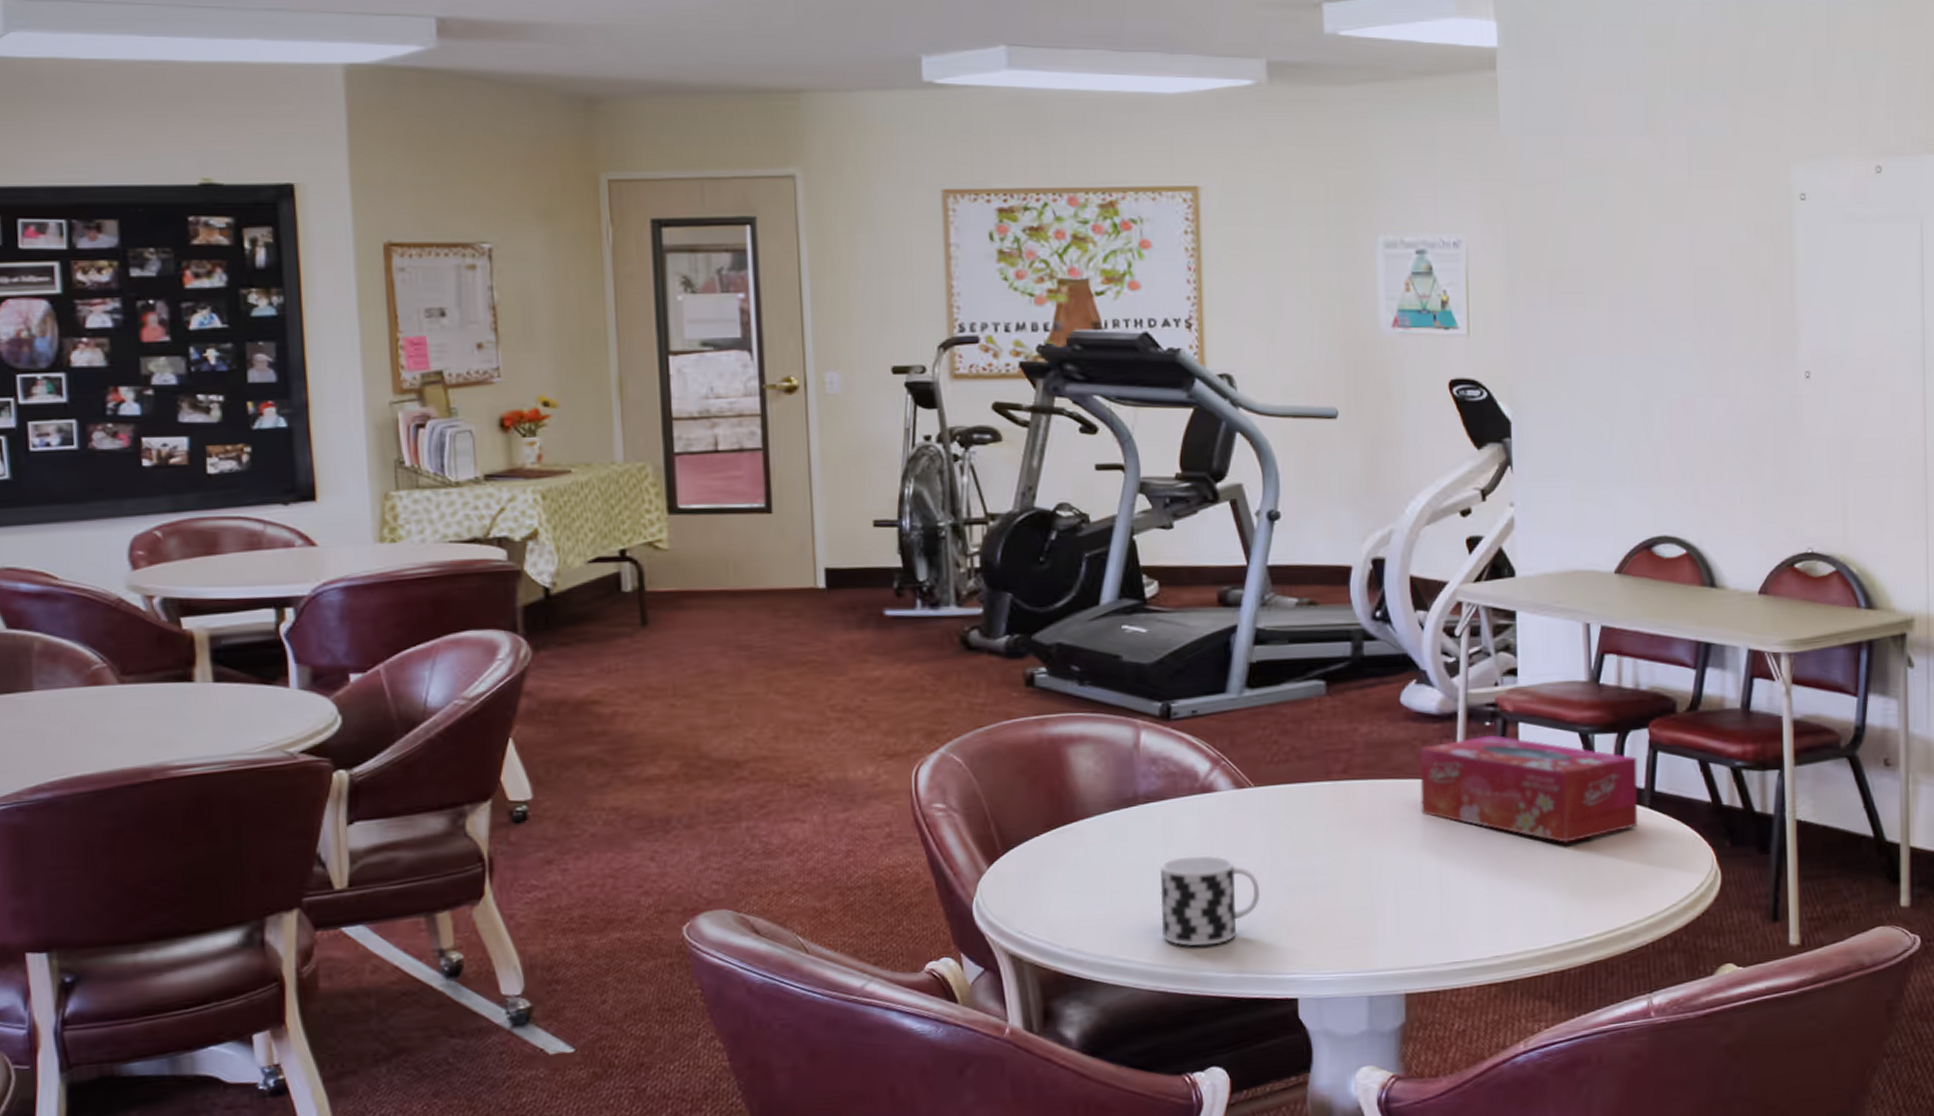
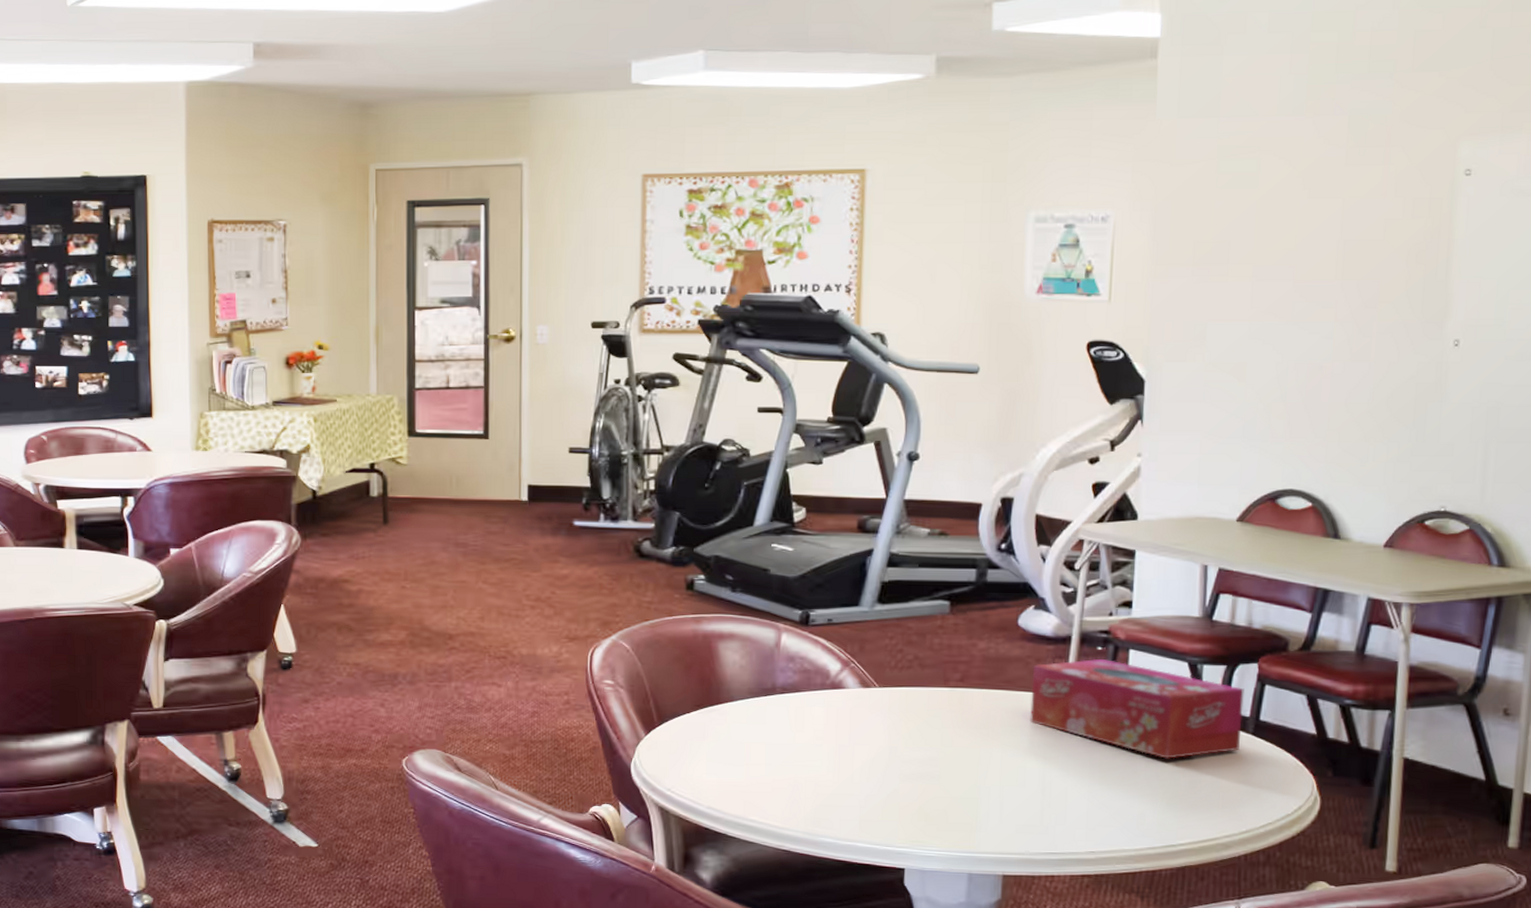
cup: present [1159,855,1261,946] -> none [789,740,878,817]

